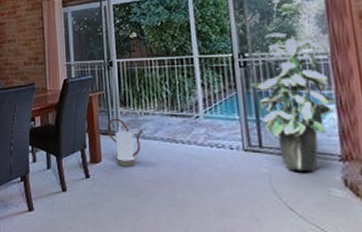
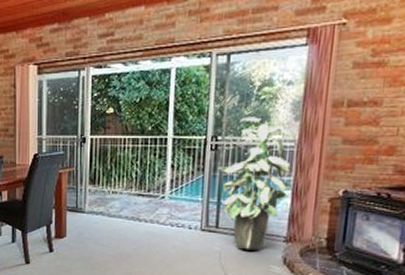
watering can: present [106,118,143,167] -> none [73,195,110,243]

